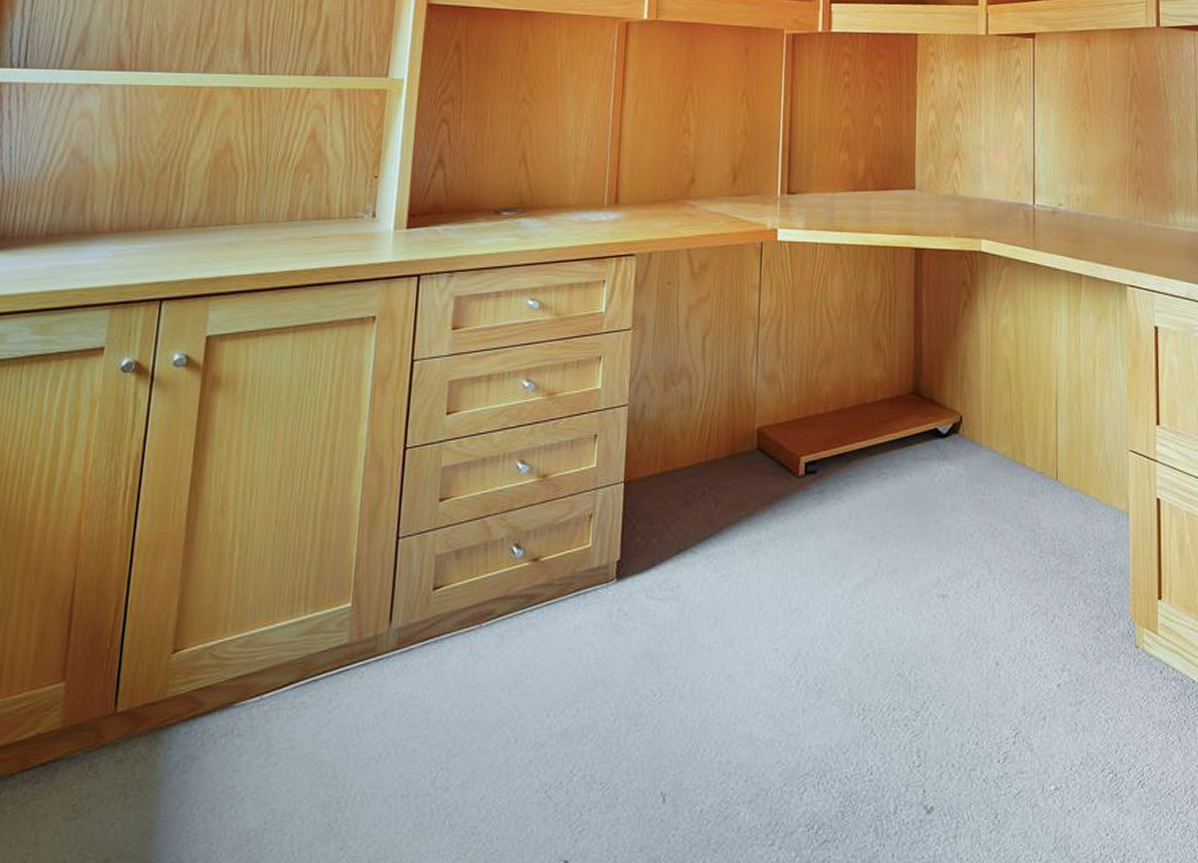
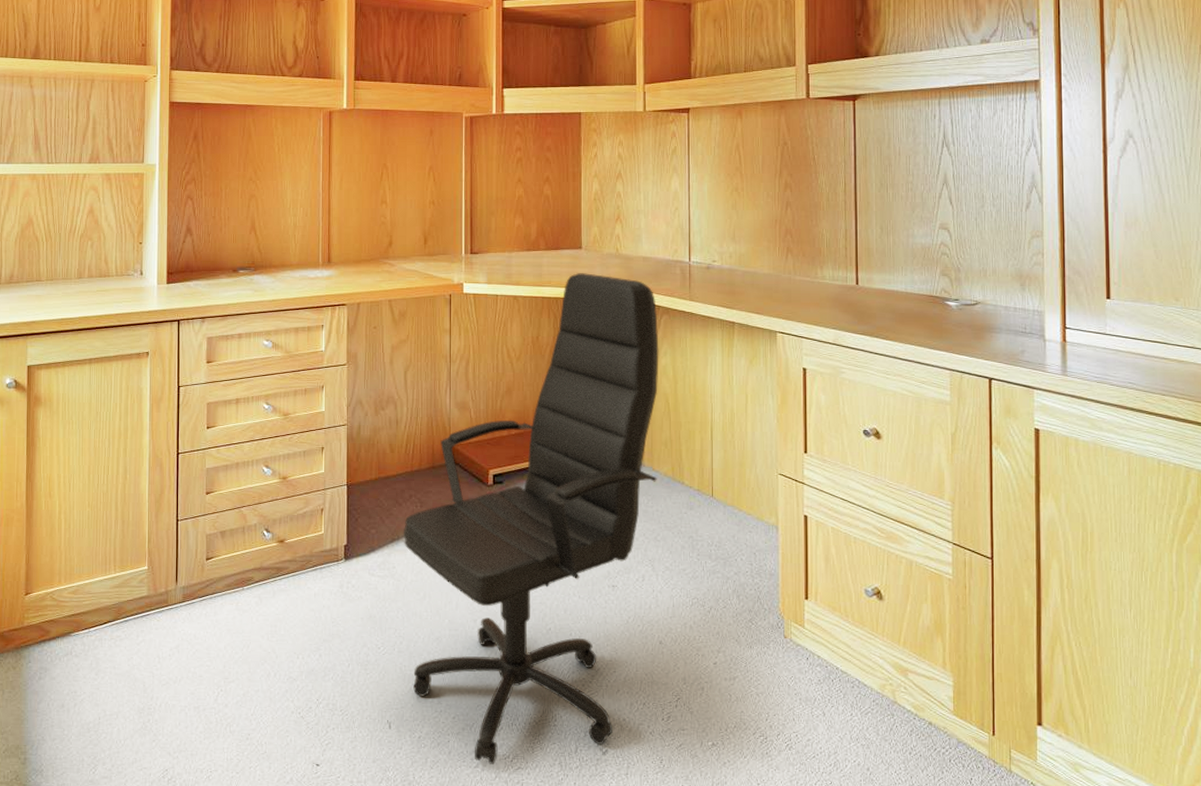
office chair: none [692,217,1000,840] -> present [404,273,659,764]

